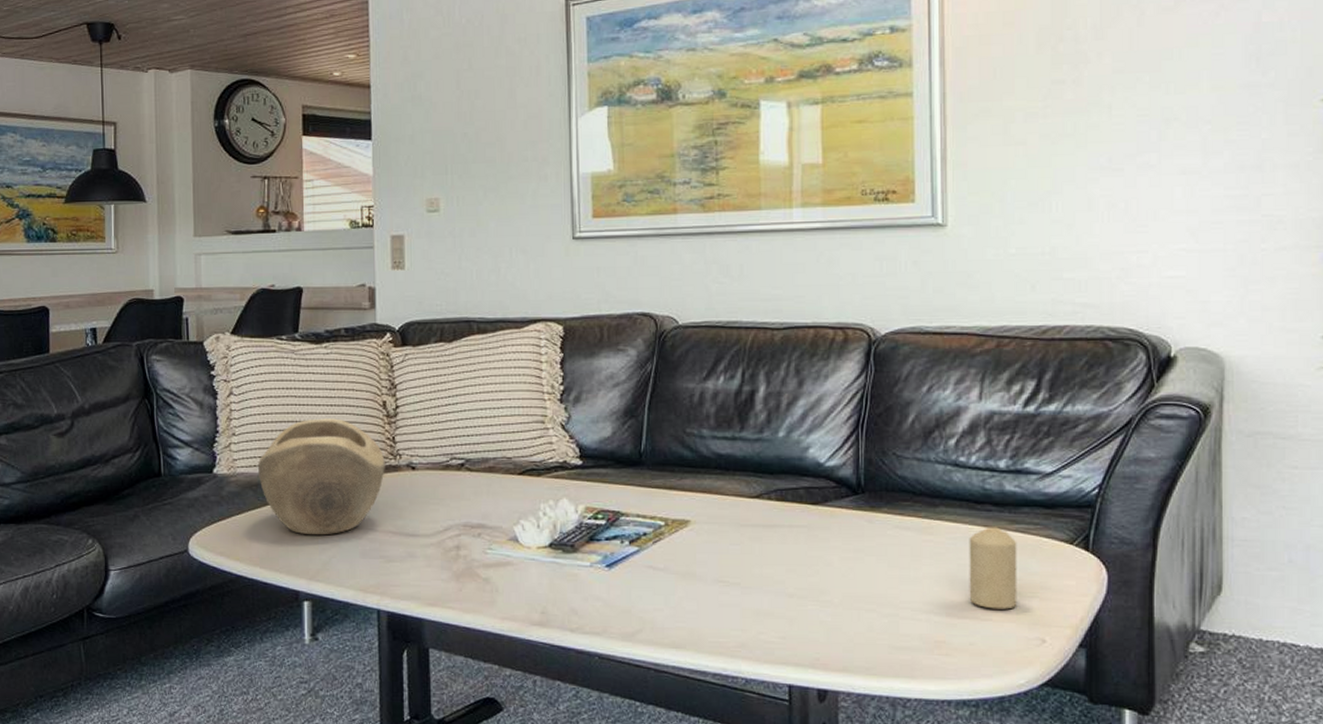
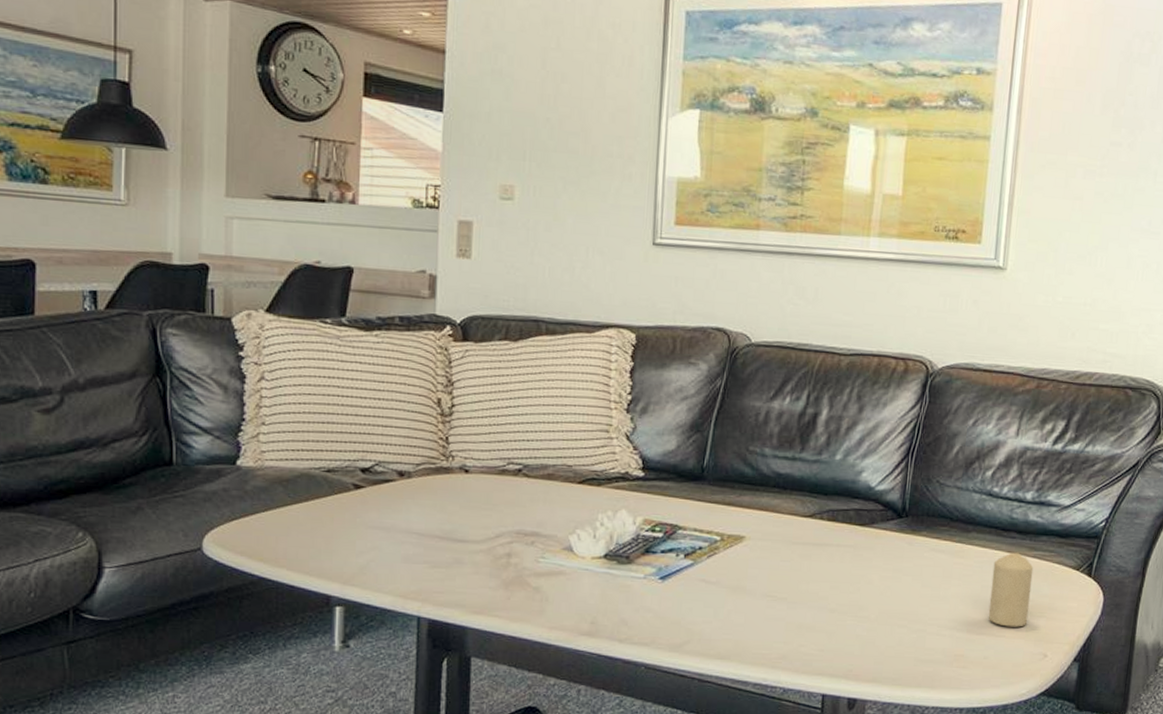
decorative bowl: present [257,418,385,535] -> none [289,412,436,538]

